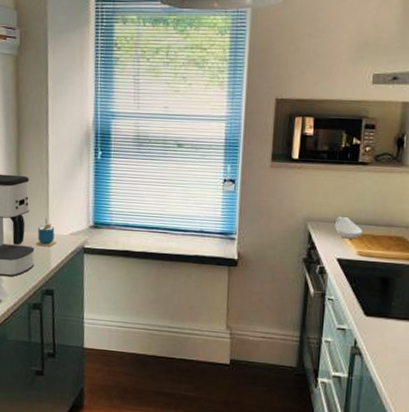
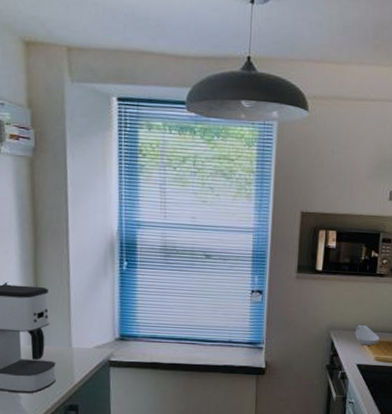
cup: present [36,218,57,247] -> none [58,332,80,361]

